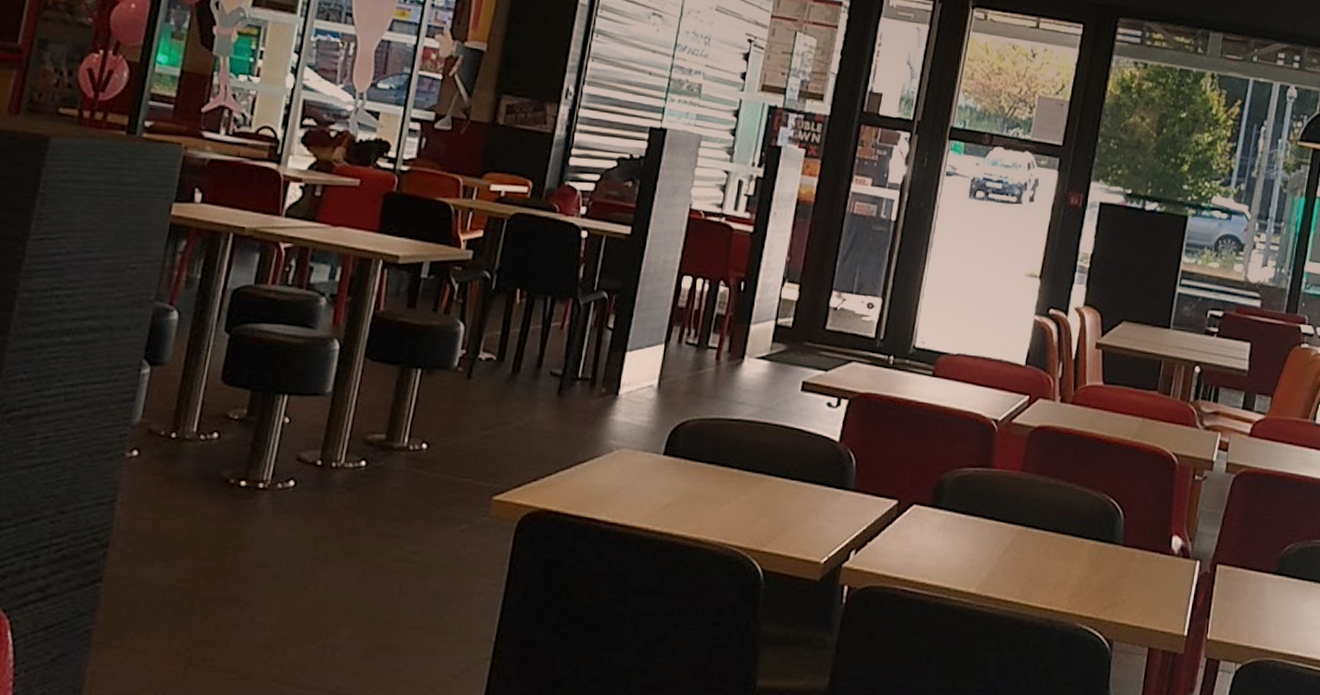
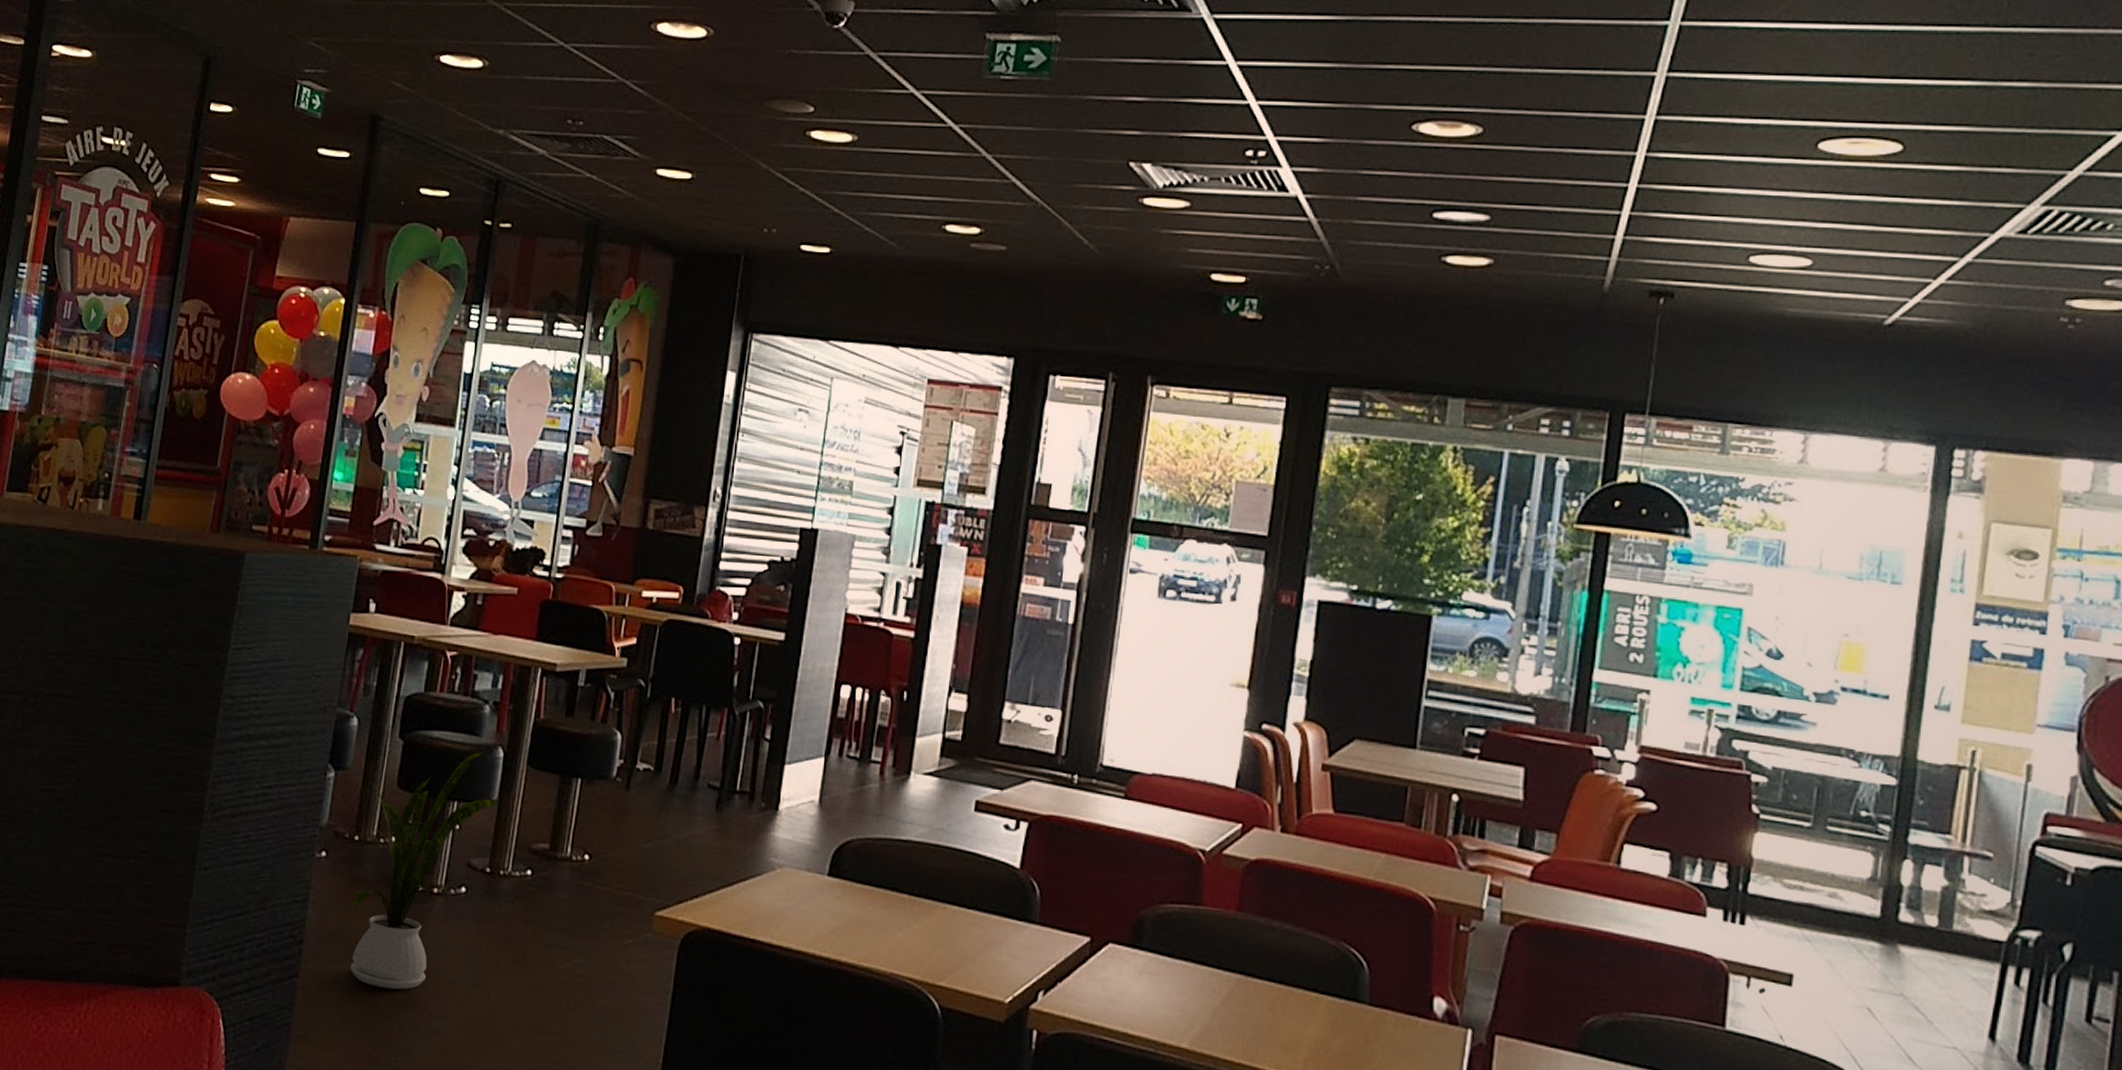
house plant: none [163,345,333,588] -> present [350,752,499,990]

